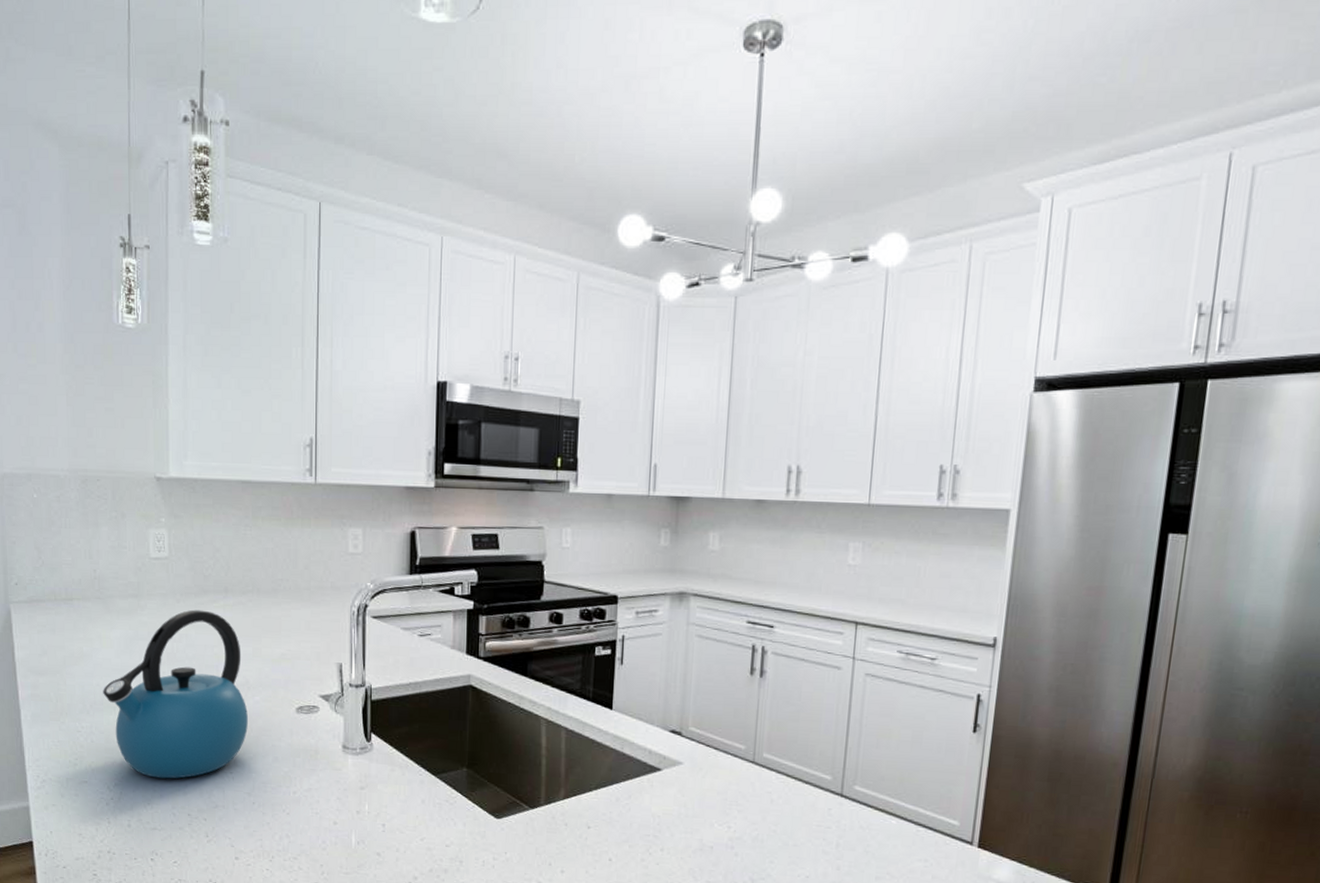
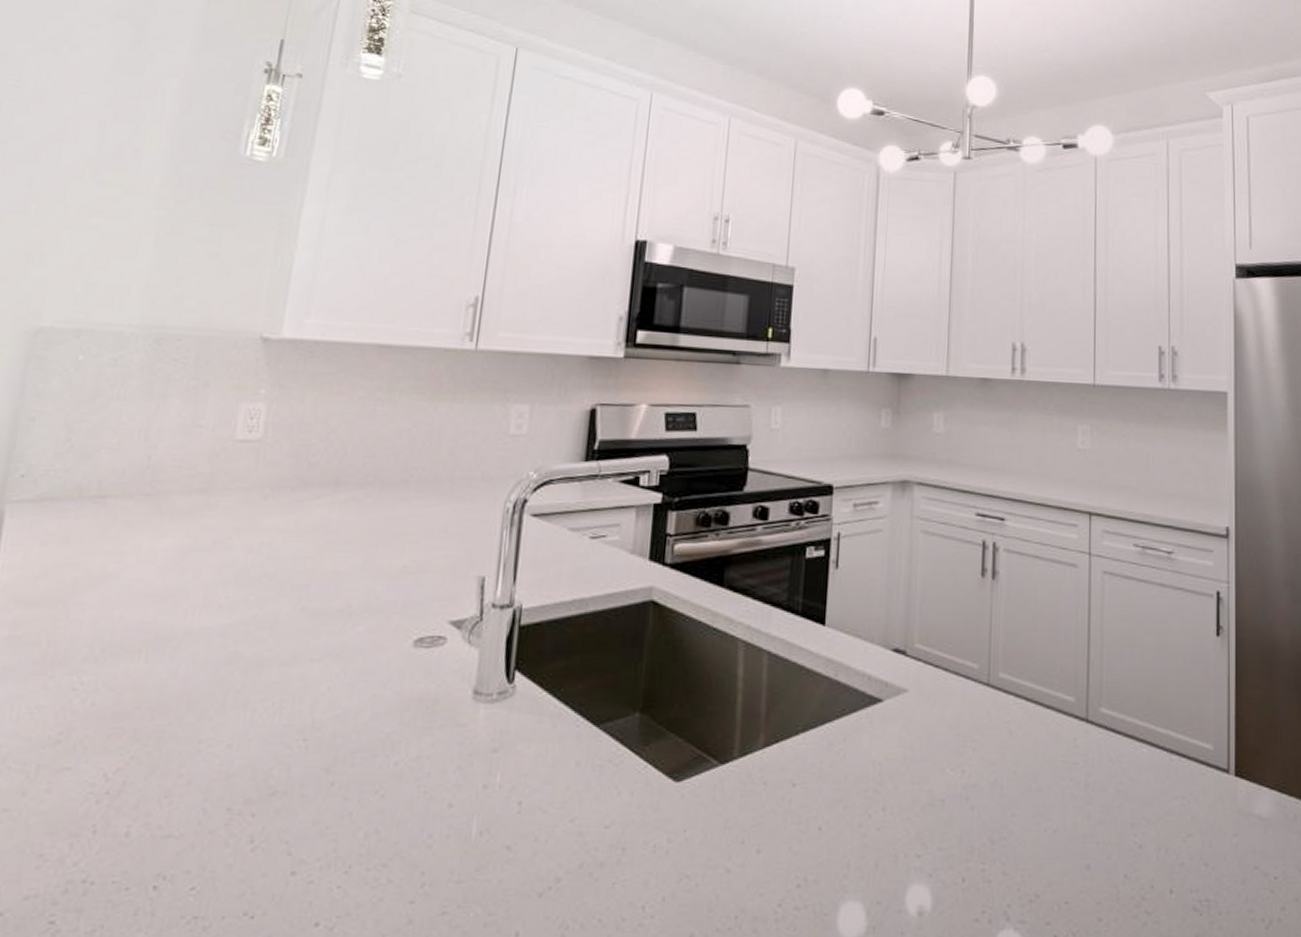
kettle: present [103,609,248,779] -> none [125,508,346,755]

